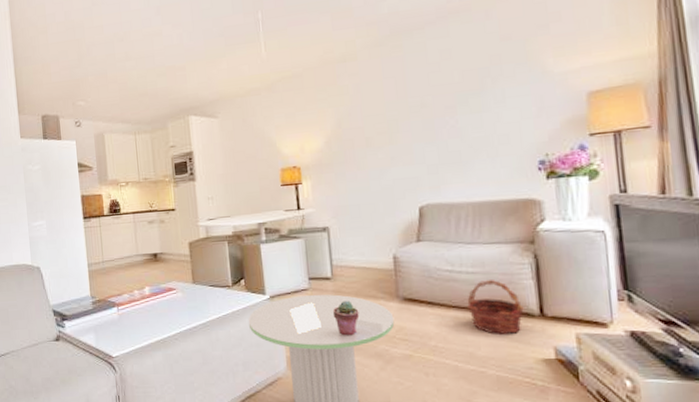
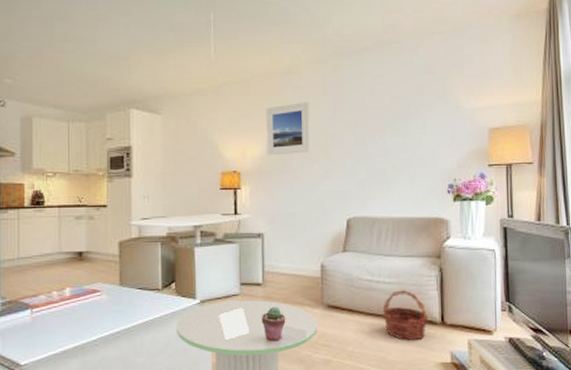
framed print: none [322,87,373,148] -> present [266,101,310,156]

